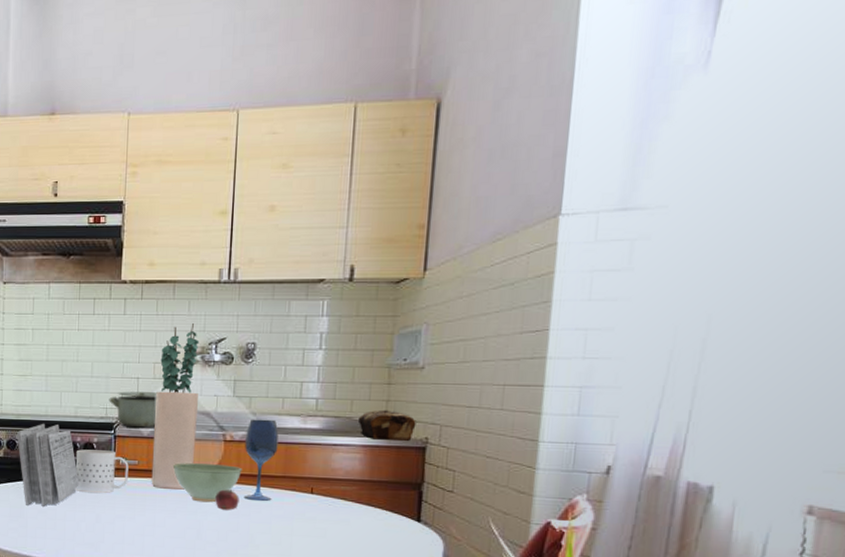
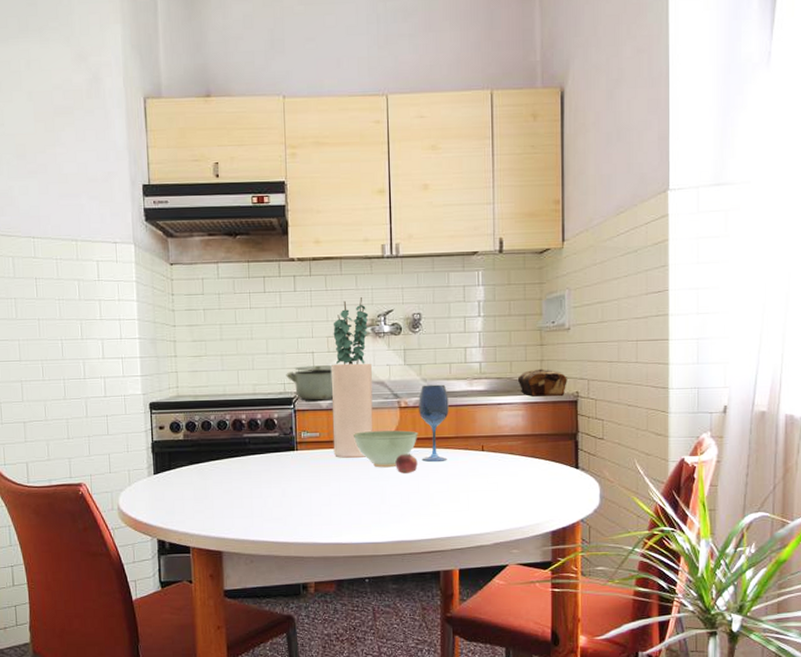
newspaper: present [17,423,80,508] -> none [196,402,263,488]
mug: present [75,449,129,494] -> none [257,425,311,469]

